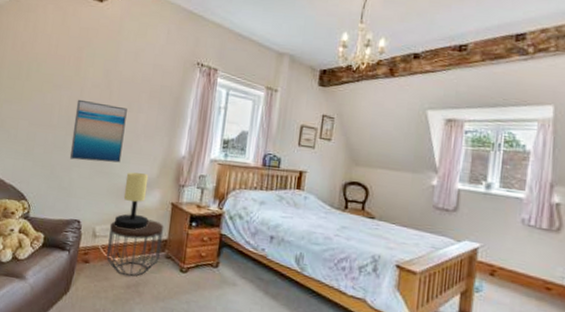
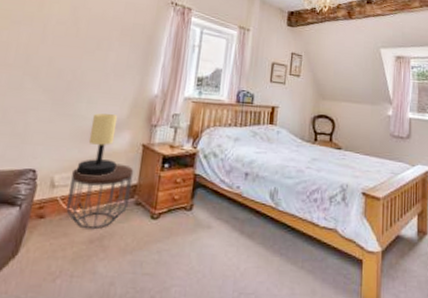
wall art: present [69,99,127,163] -> none [26,36,96,104]

